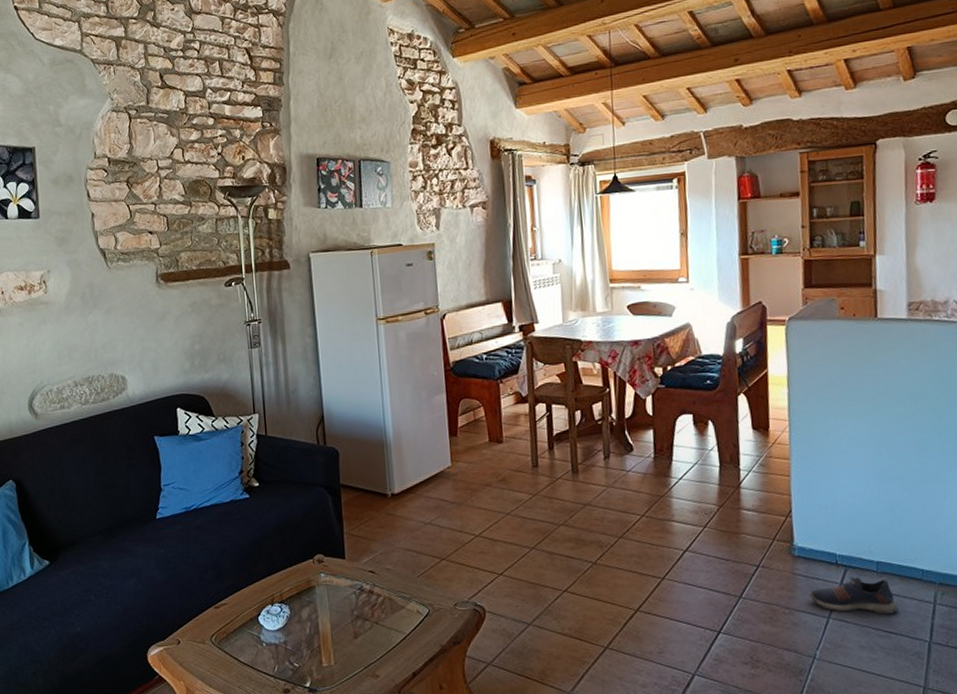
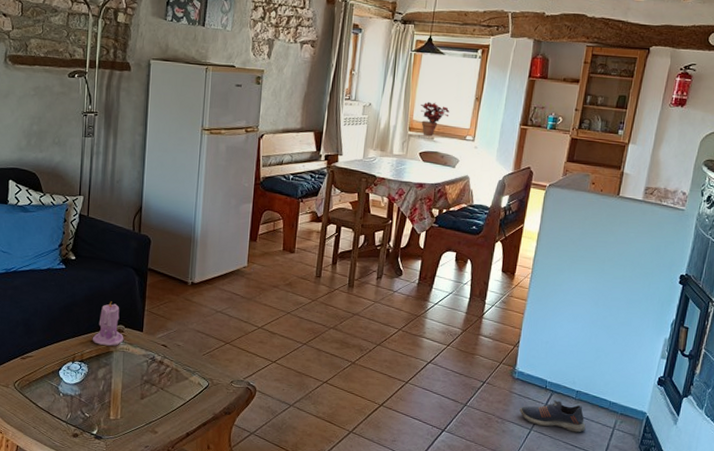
candle: none [289,528,326,581] -> present [92,301,124,347]
potted plant: none [618,246,654,286] -> present [420,101,450,137]

